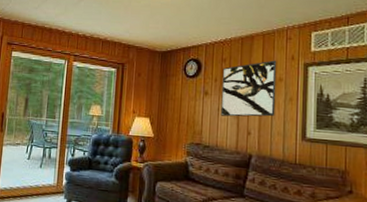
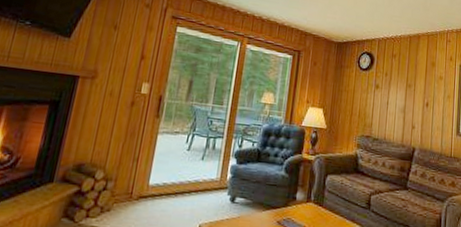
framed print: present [220,60,277,117] -> none [389,59,439,112]

